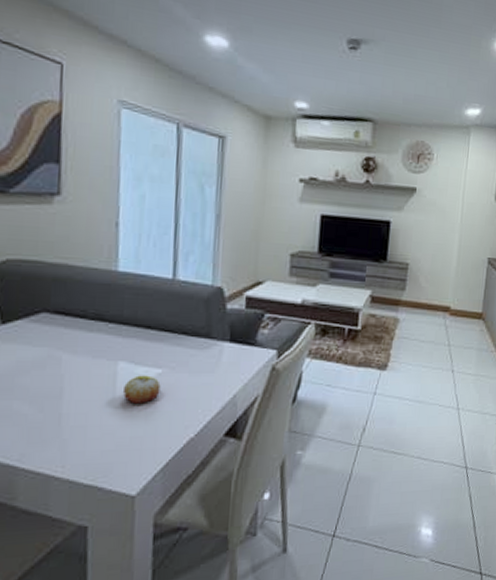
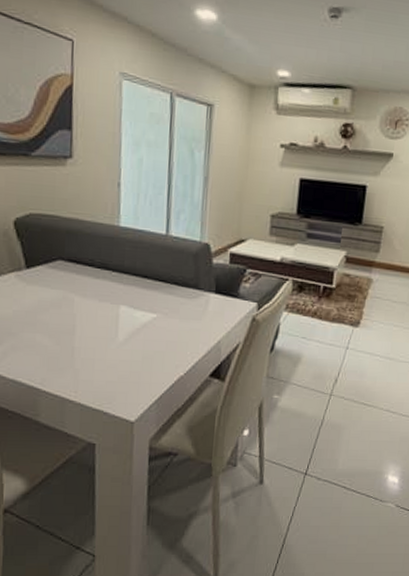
fruit: present [122,375,161,405] -> none [123,318,156,344]

